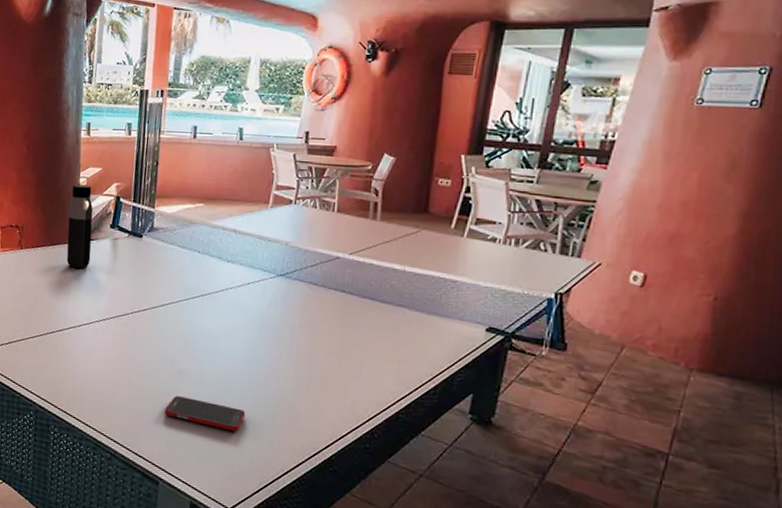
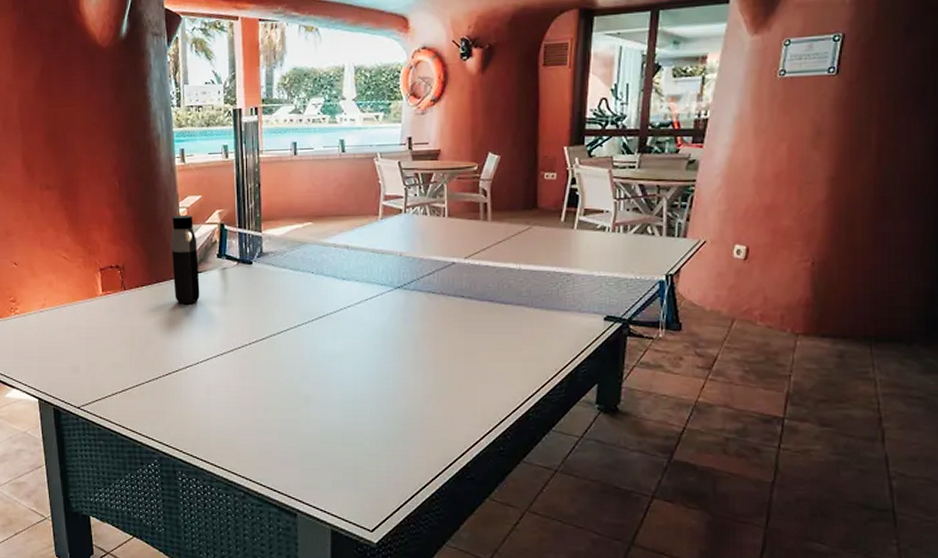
cell phone: present [164,395,246,431] -> none [294,423,378,451]

